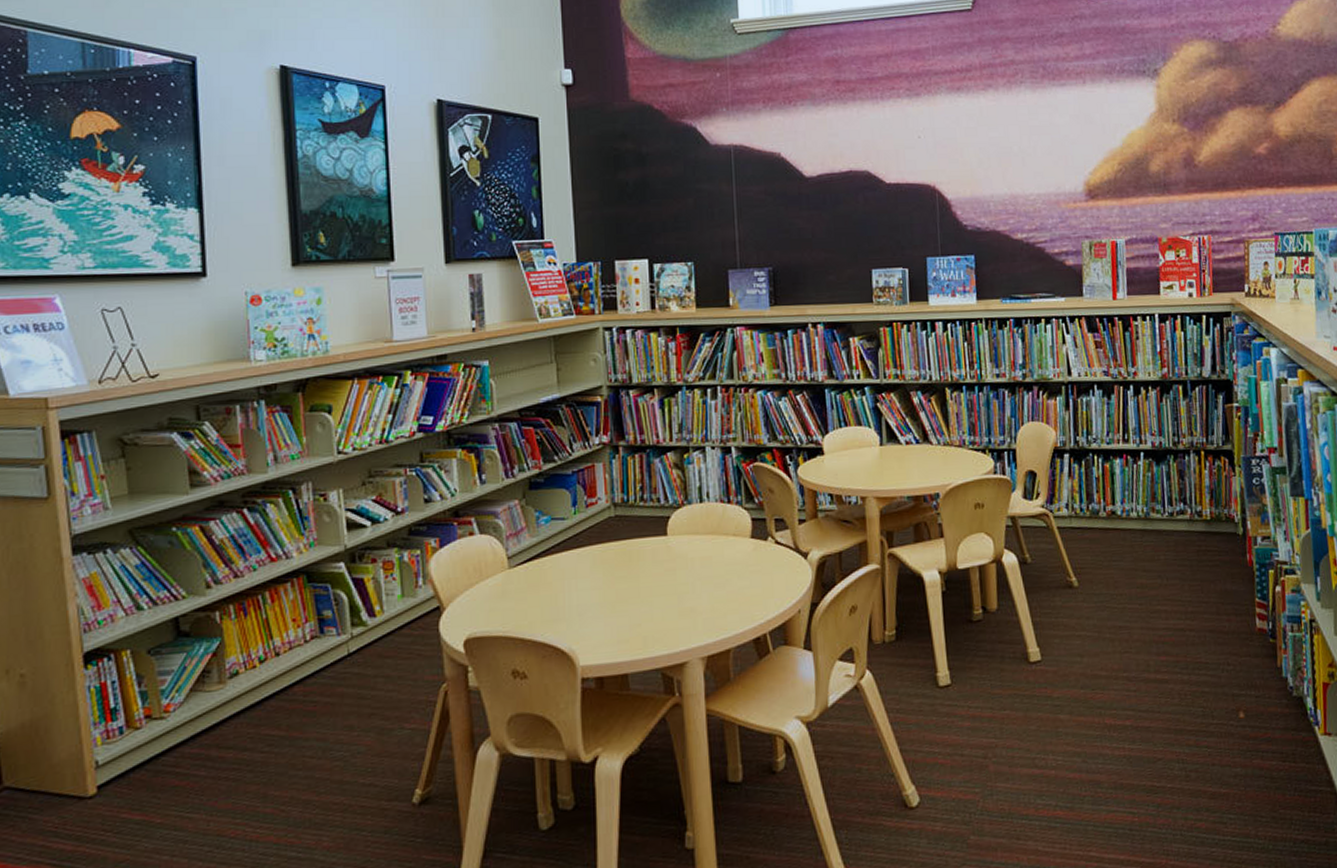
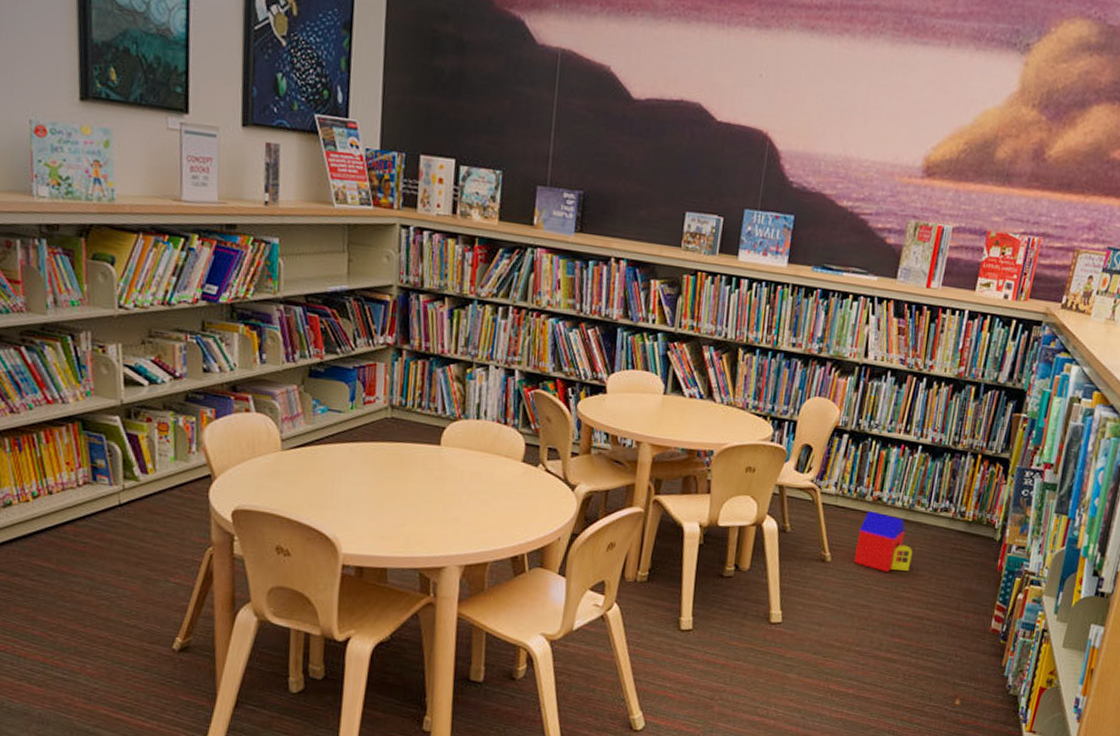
toy house: none [1100,526,1160,588] -> present [853,510,913,572]

